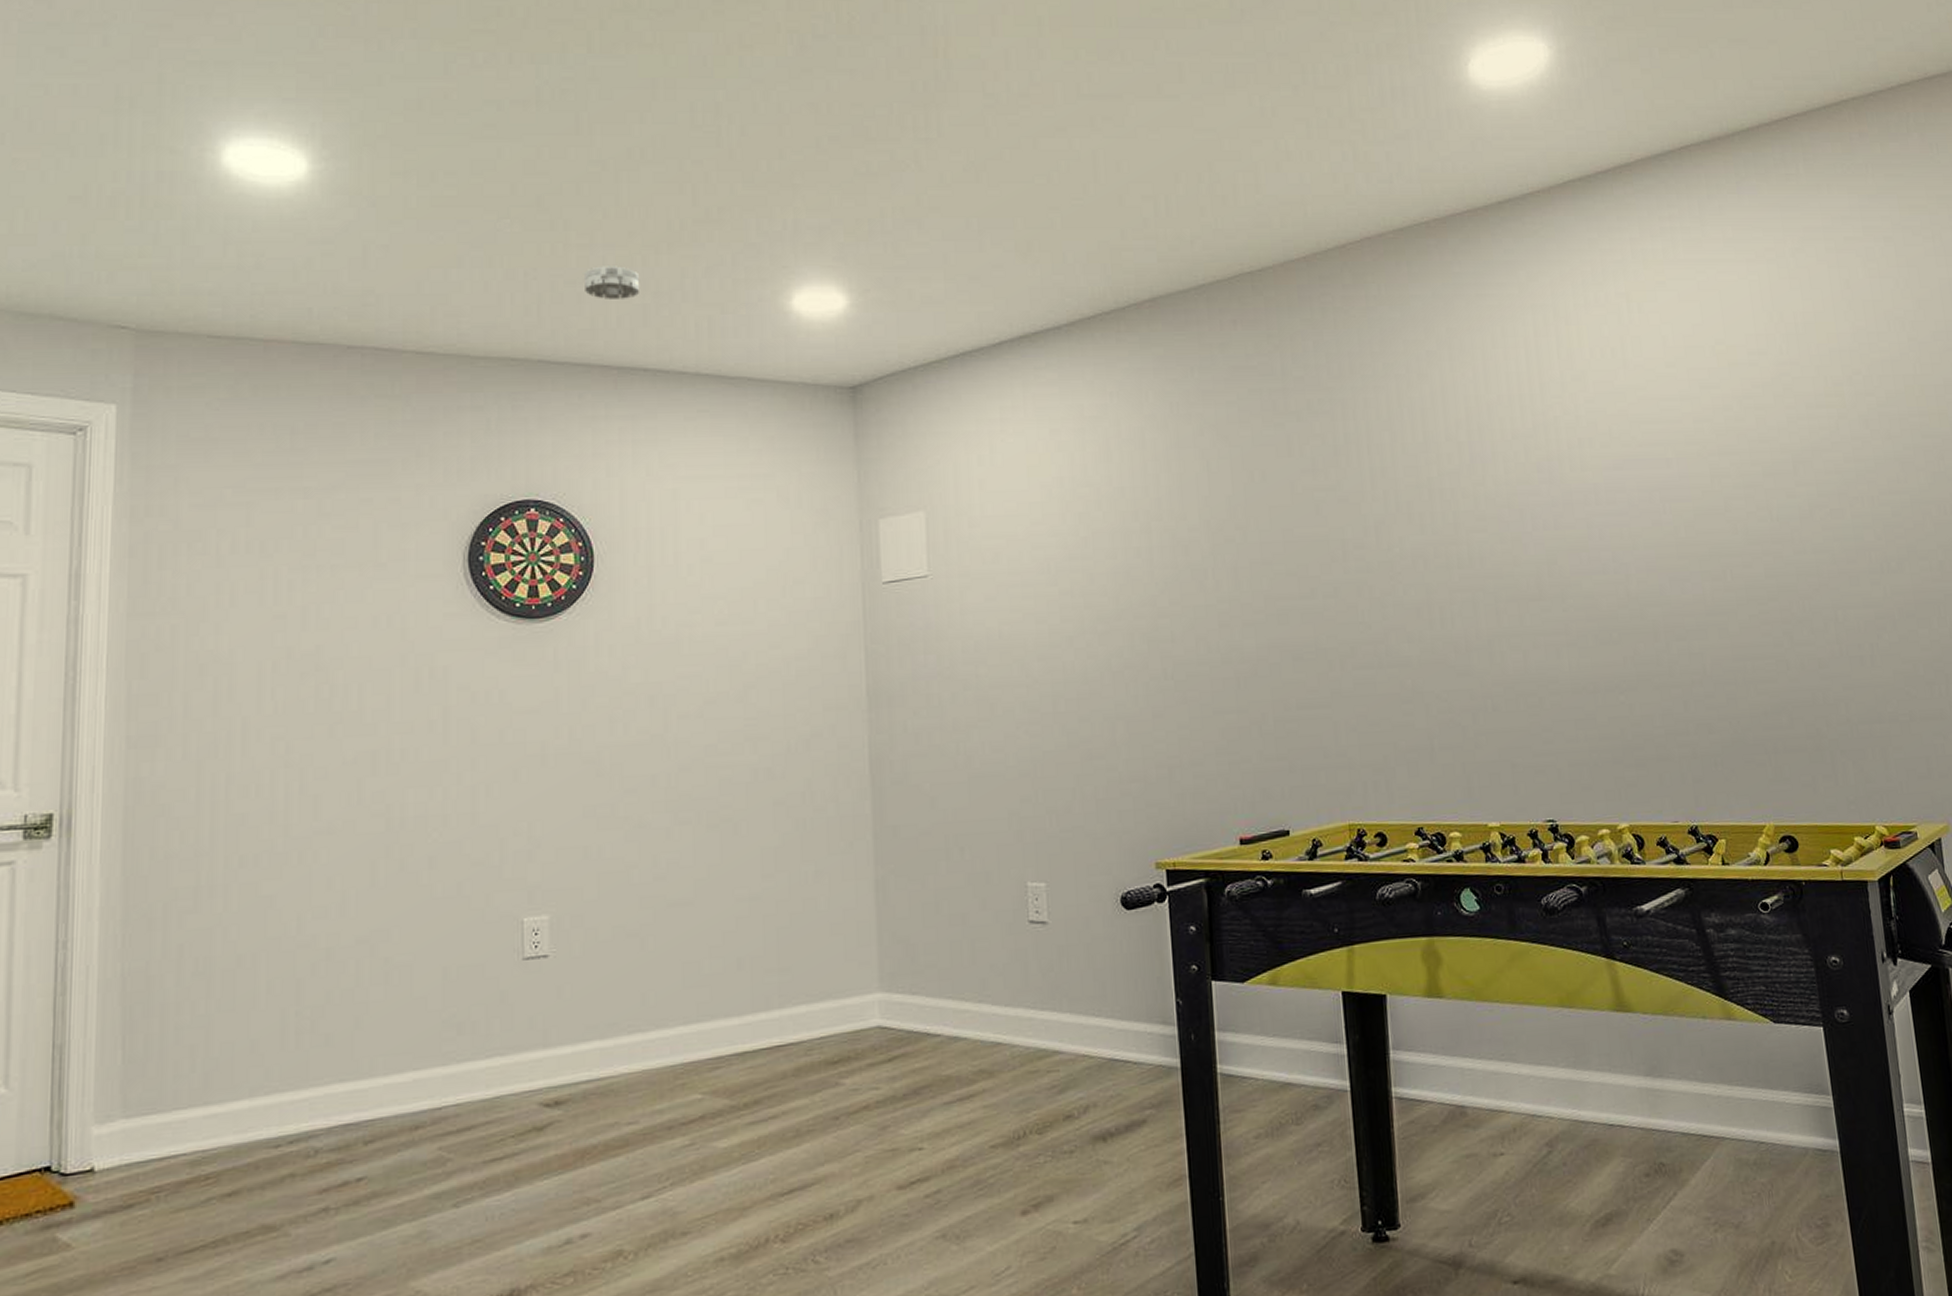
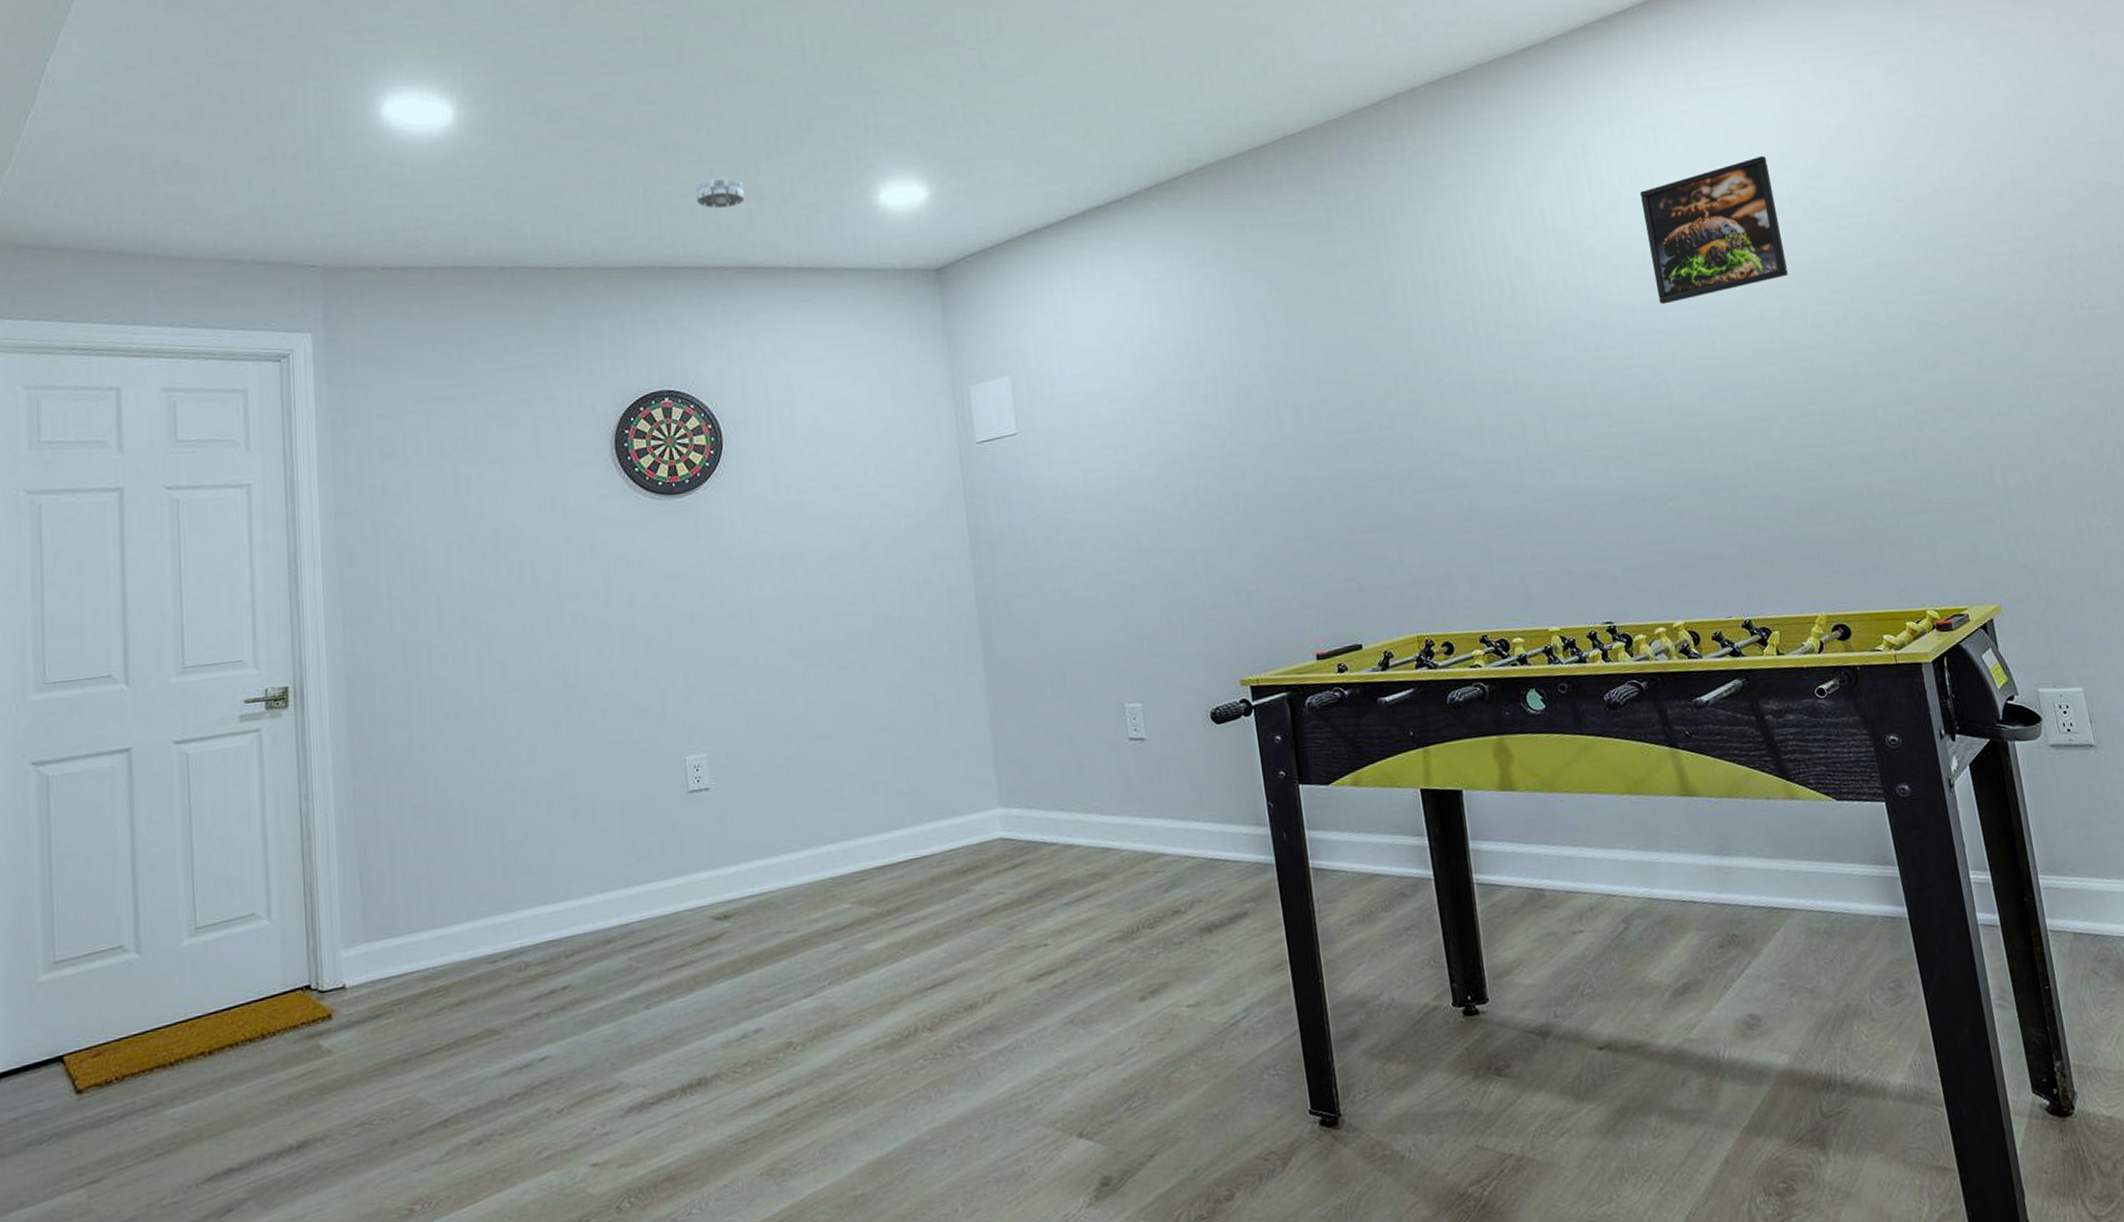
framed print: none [1611,335,1756,485] -> present [1640,155,1788,305]

